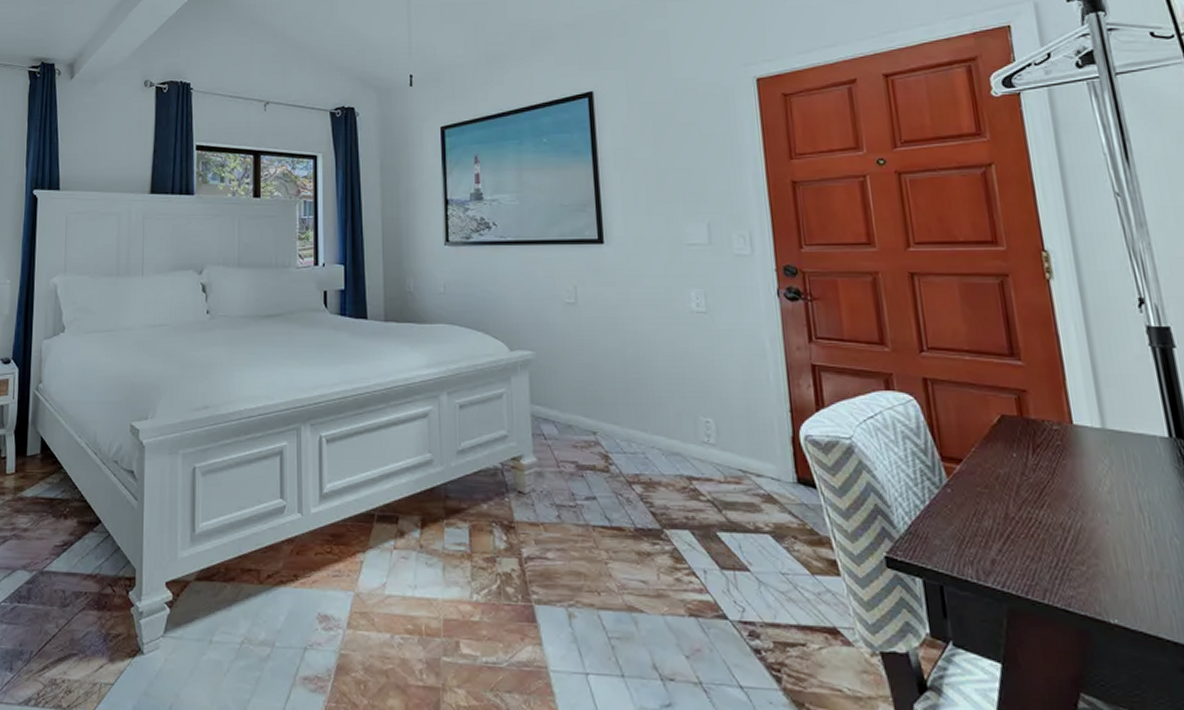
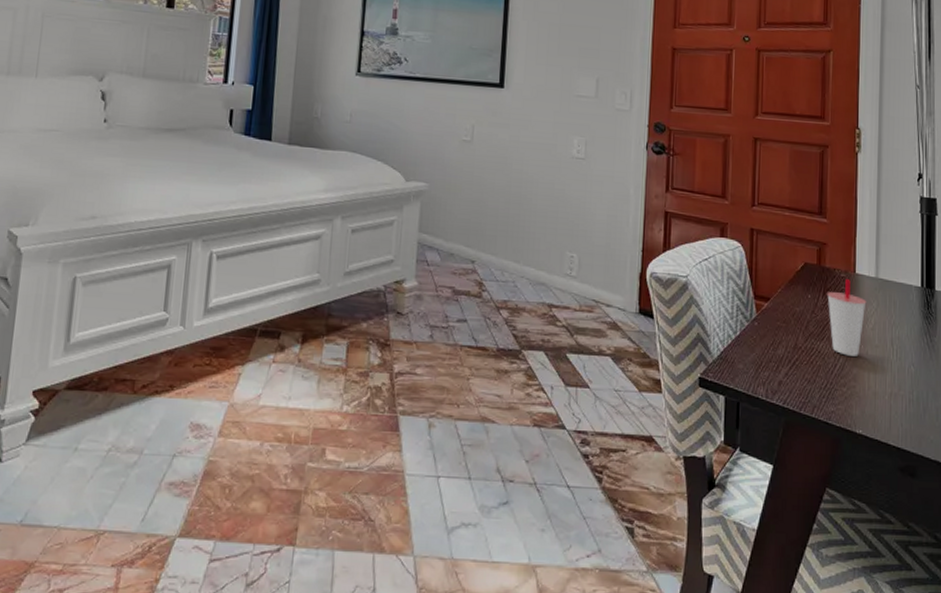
cup: none [1038,432,1096,527] -> present [827,279,867,356]

